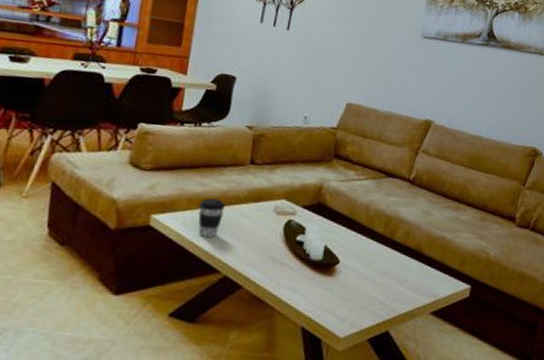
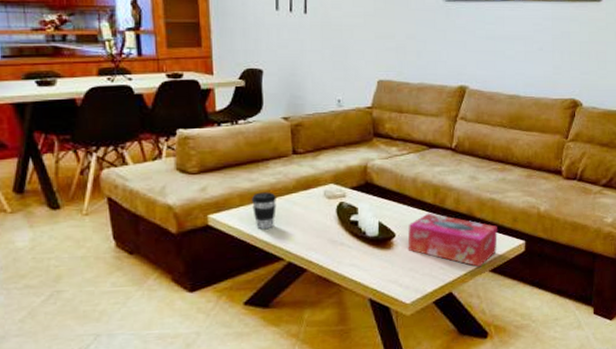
tissue box: none [350,243,444,308] -> present [407,213,498,267]

